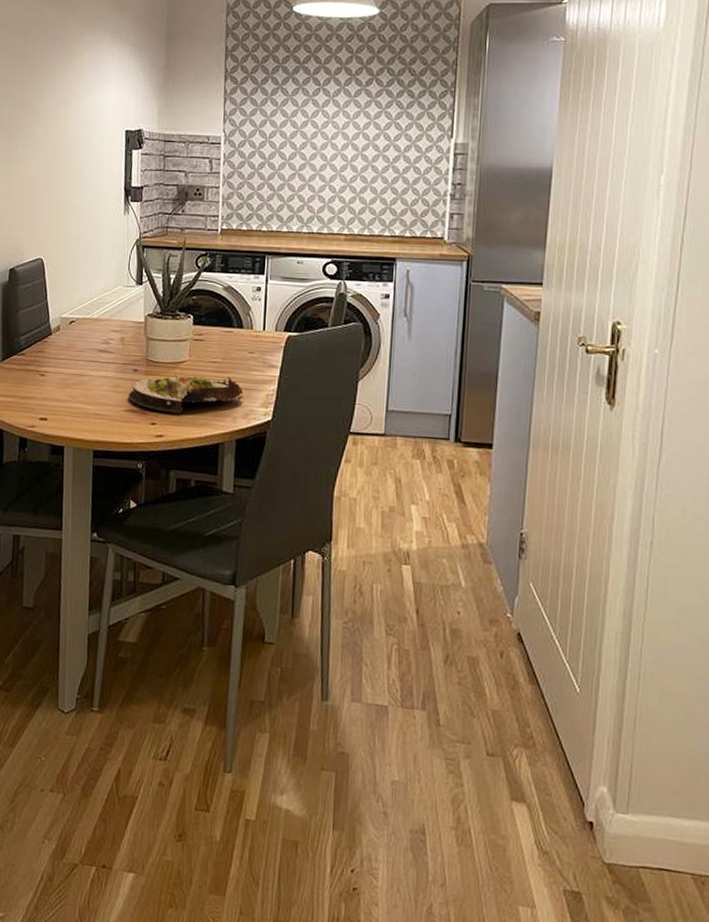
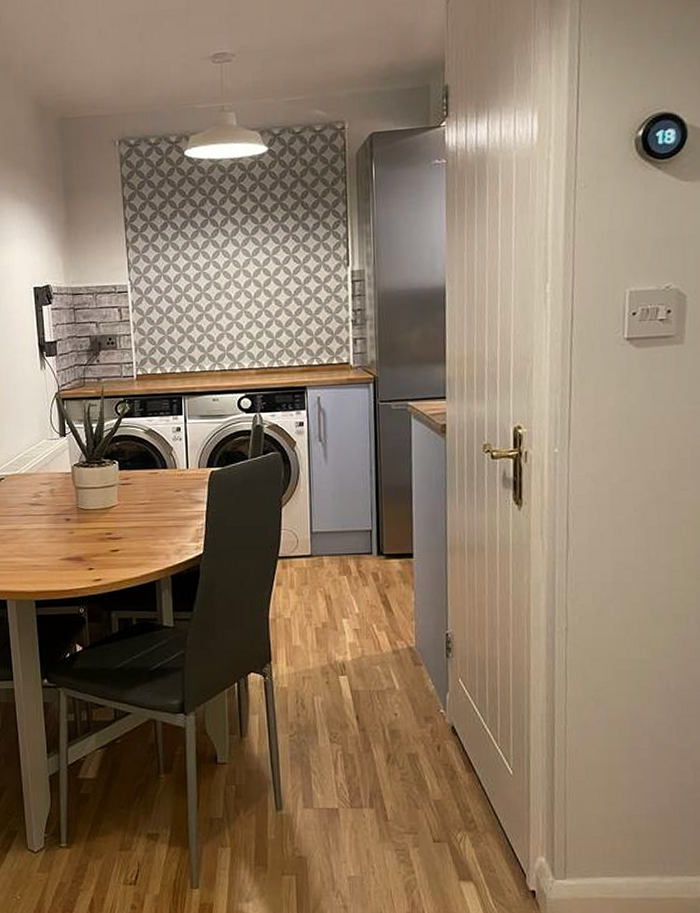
salad plate: present [128,373,244,414] -> none [63,516,174,557]

